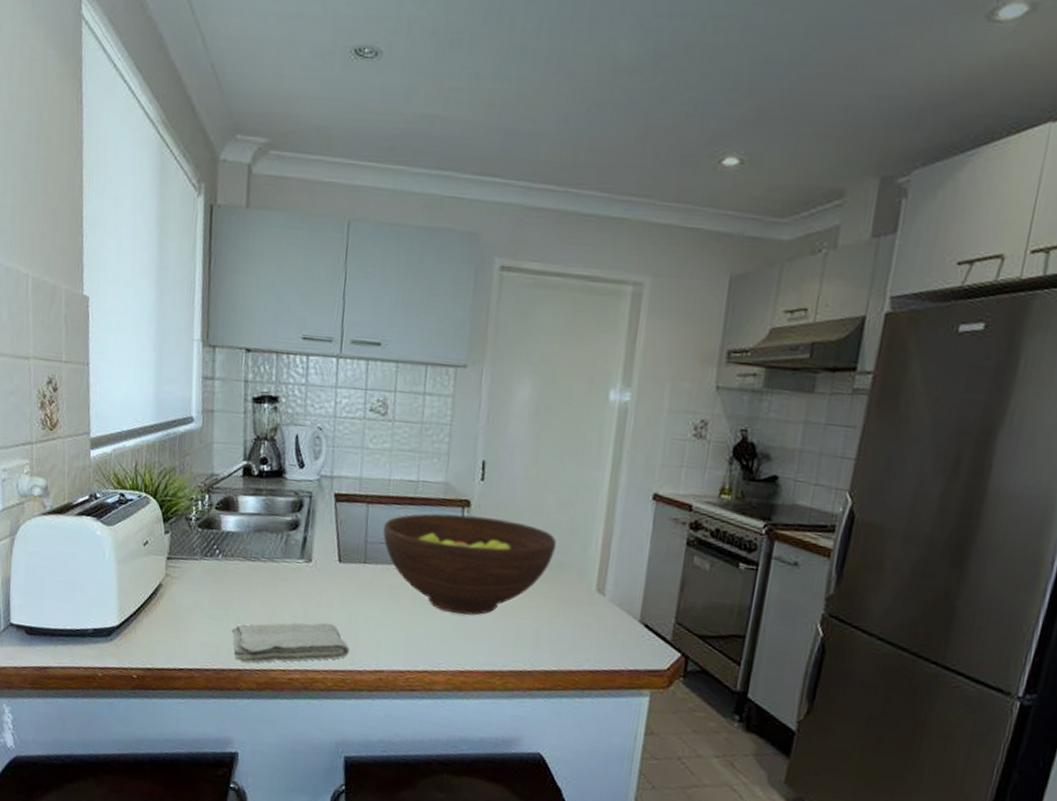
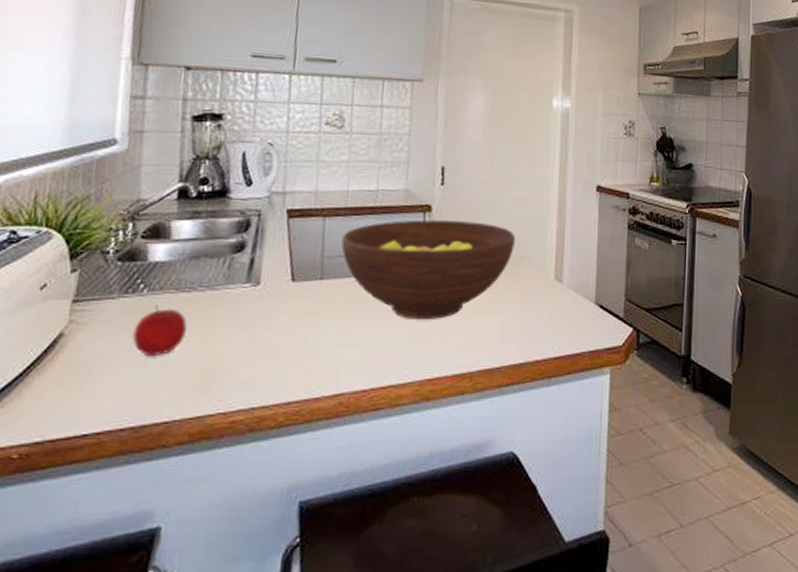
apple: none [212,569,253,614] -> present [132,305,187,357]
washcloth: present [231,622,350,664] -> none [156,350,305,412]

